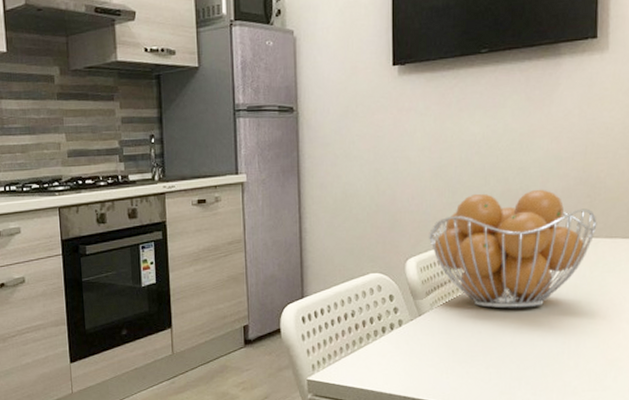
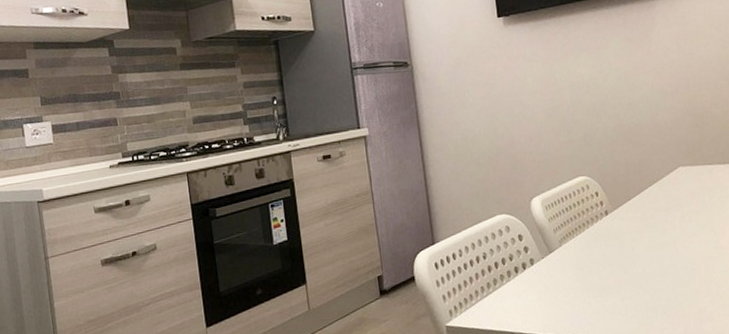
fruit basket: present [429,189,597,308] -> none [550,122,709,240]

